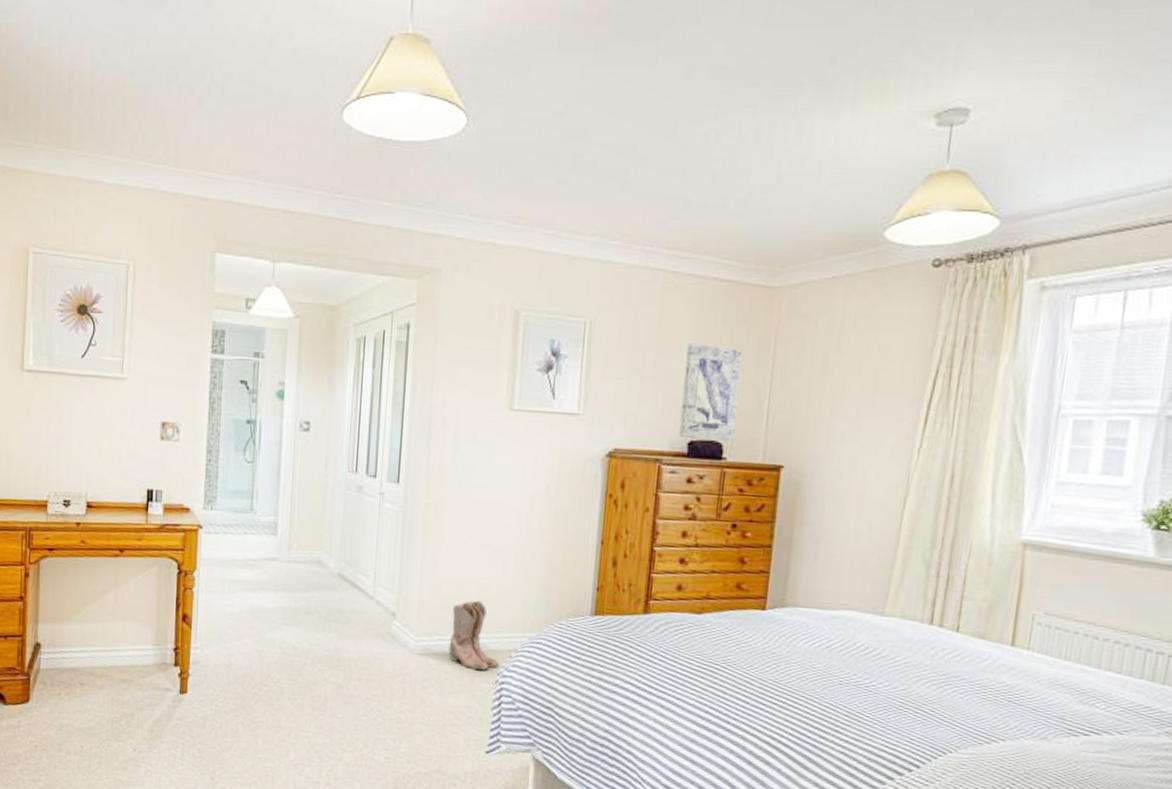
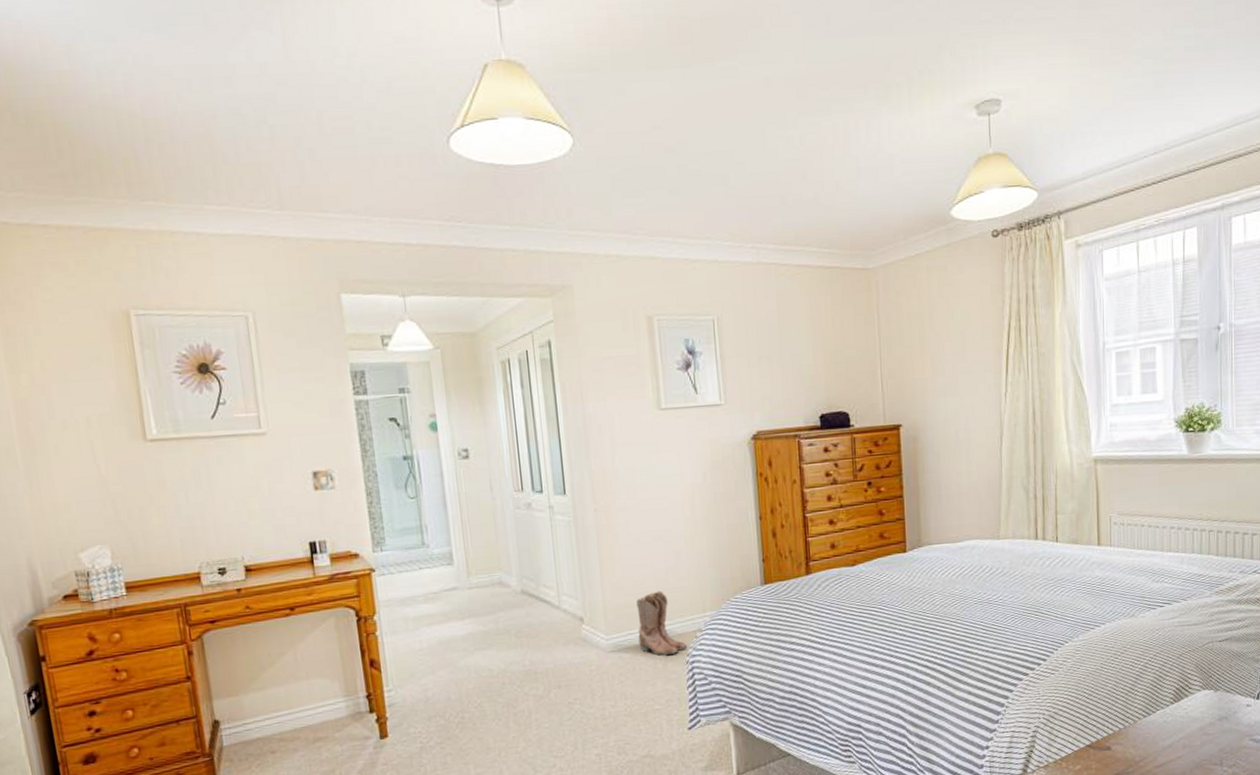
wall art: present [678,343,743,442] -> none [805,326,857,412]

